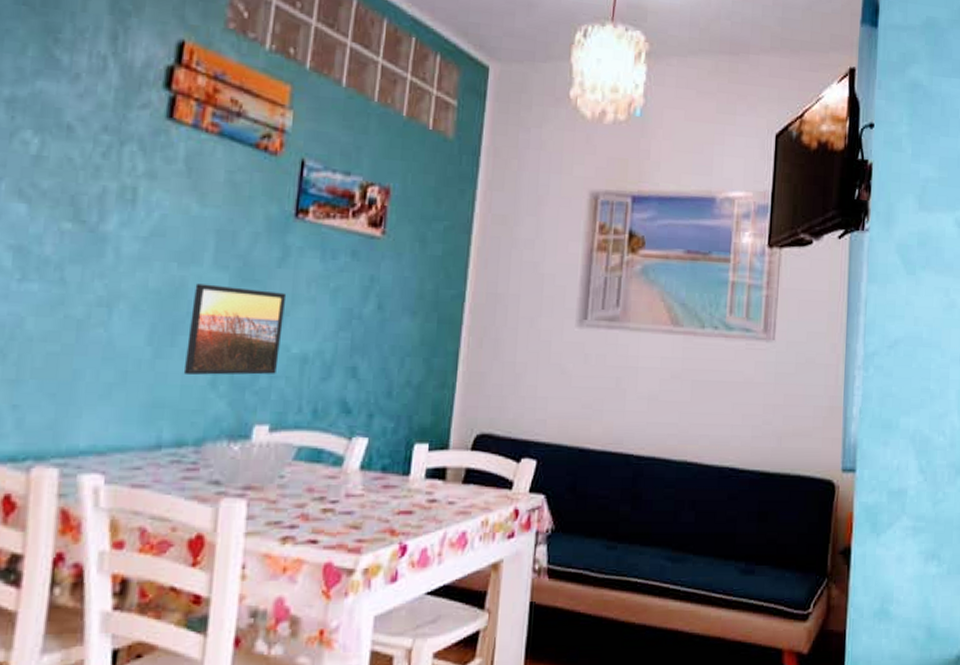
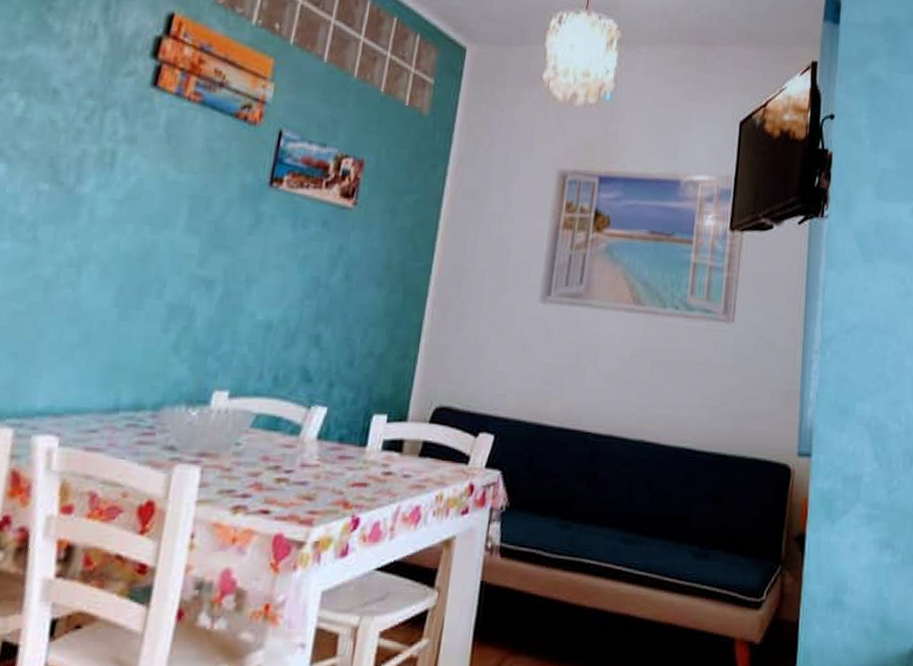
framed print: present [183,283,287,375] -> none [147,247,256,341]

